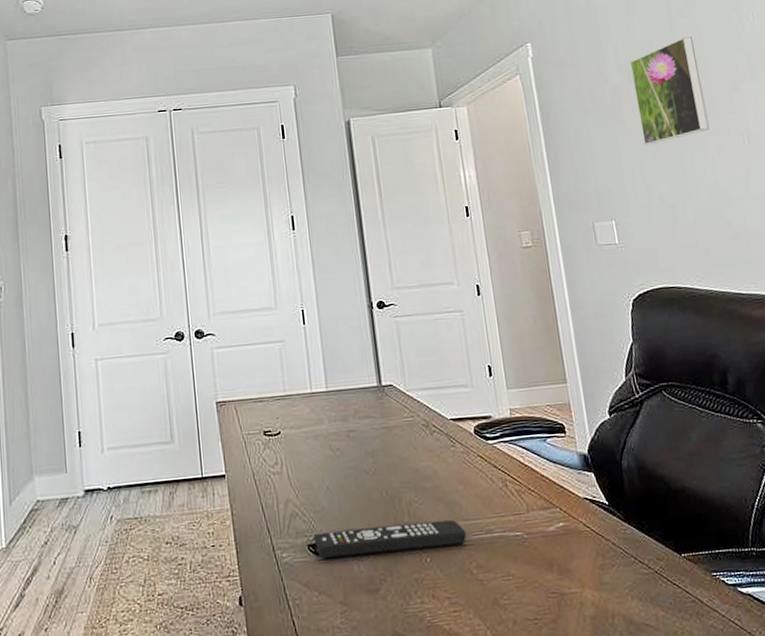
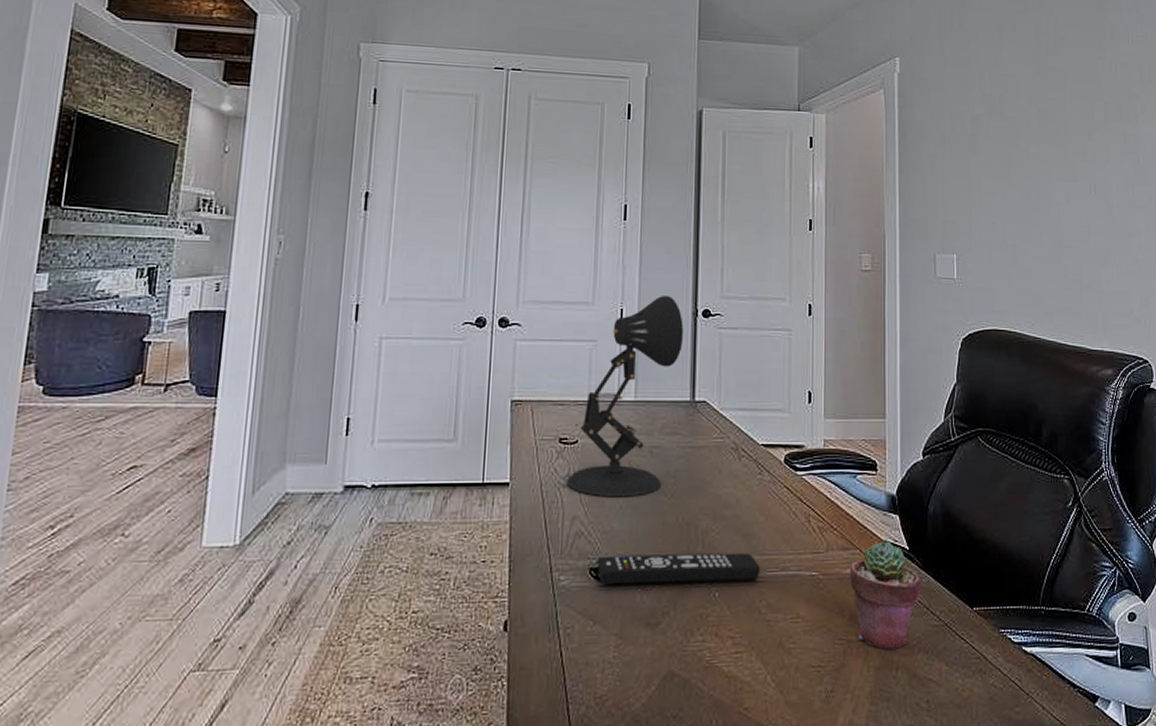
desk lamp: none [276,292,363,480] -> present [567,295,683,497]
potted succulent: none [552,497,626,600] -> present [849,541,921,650]
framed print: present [629,36,710,145] -> none [993,76,1060,181]

